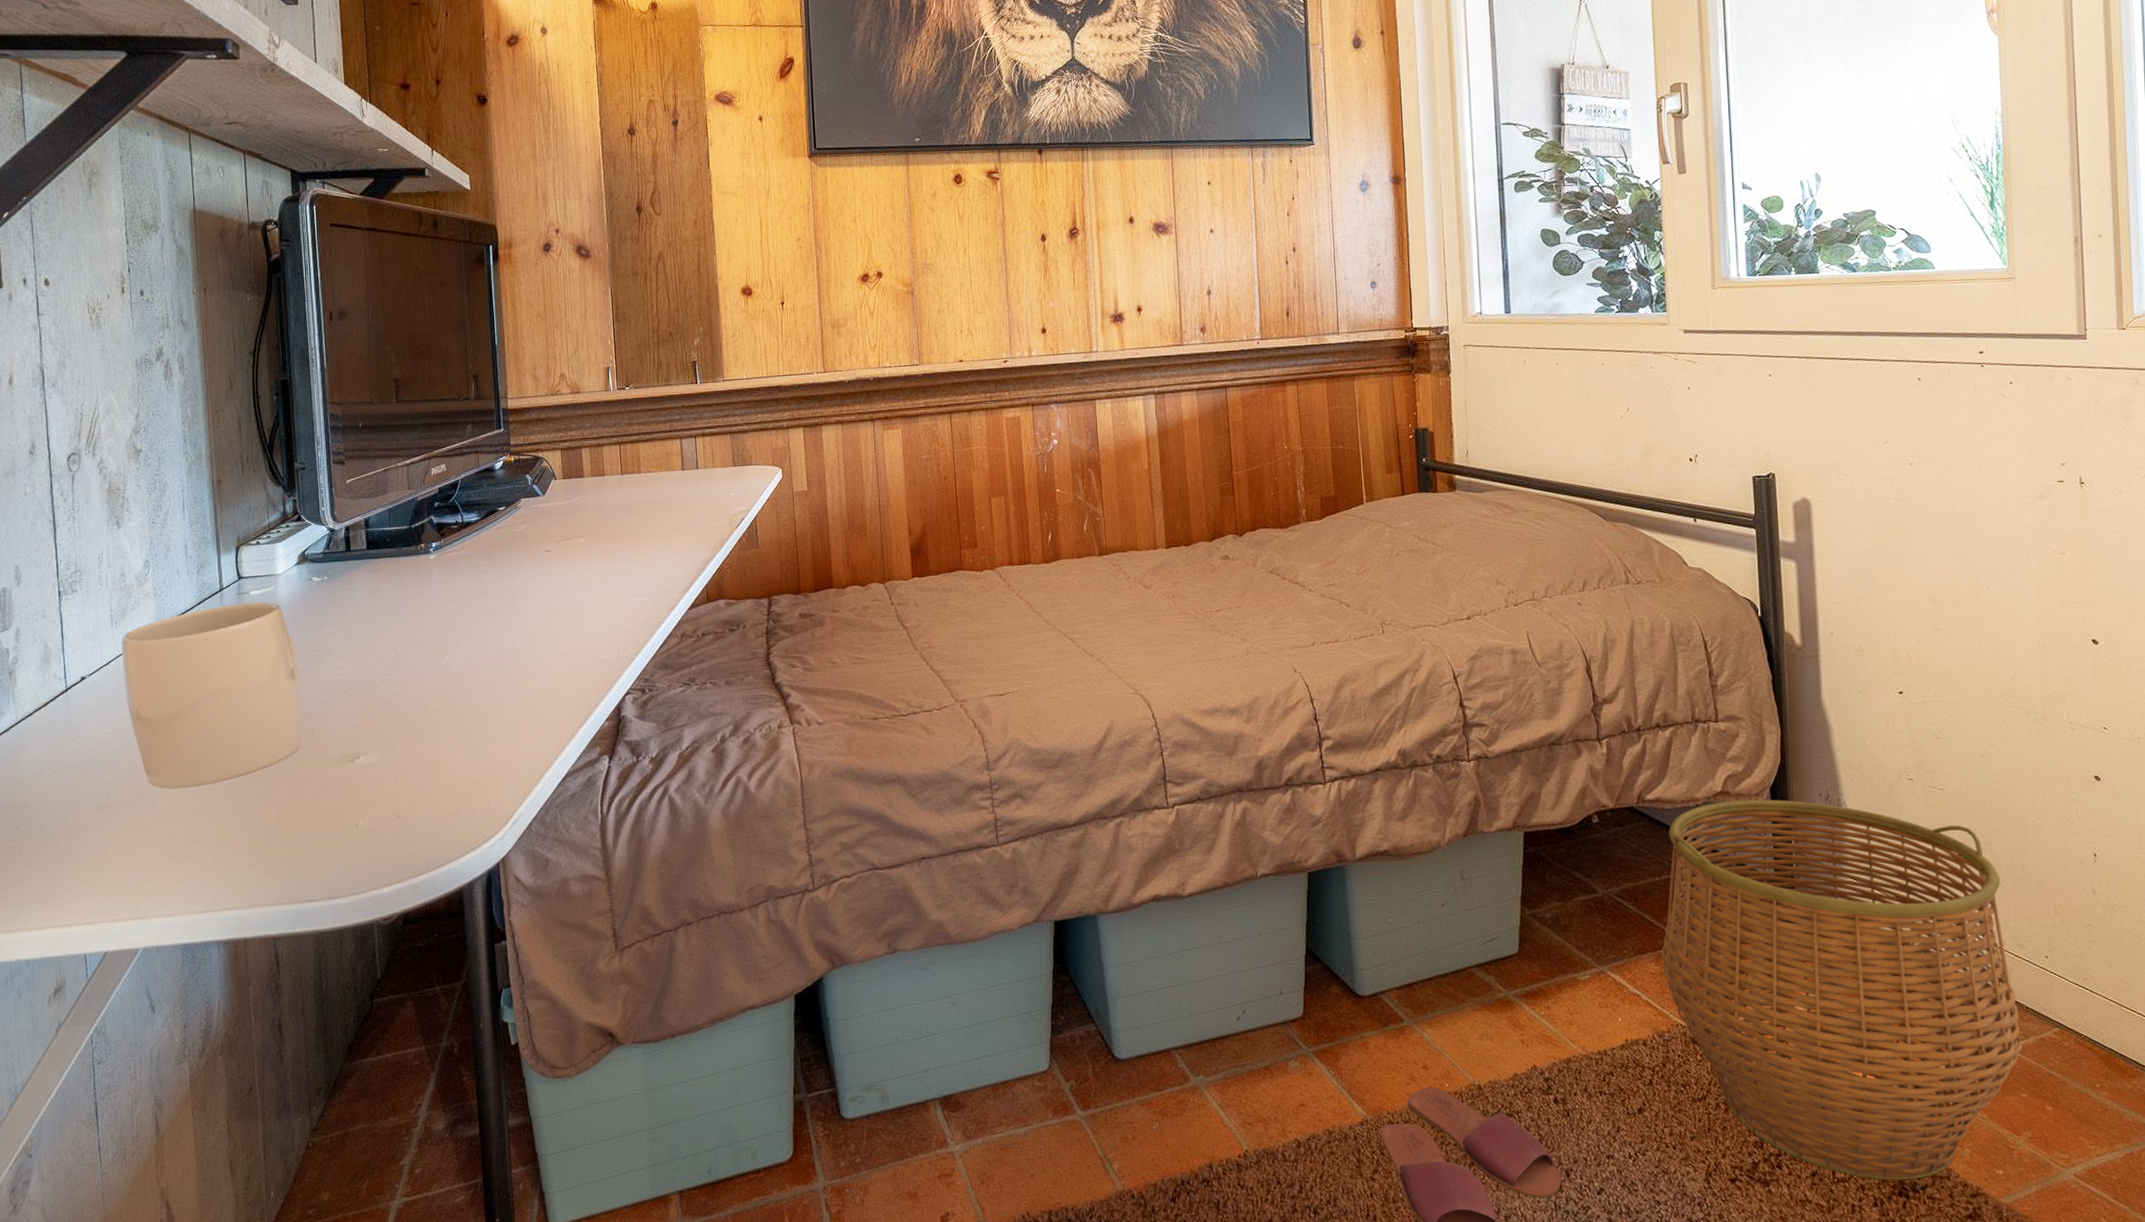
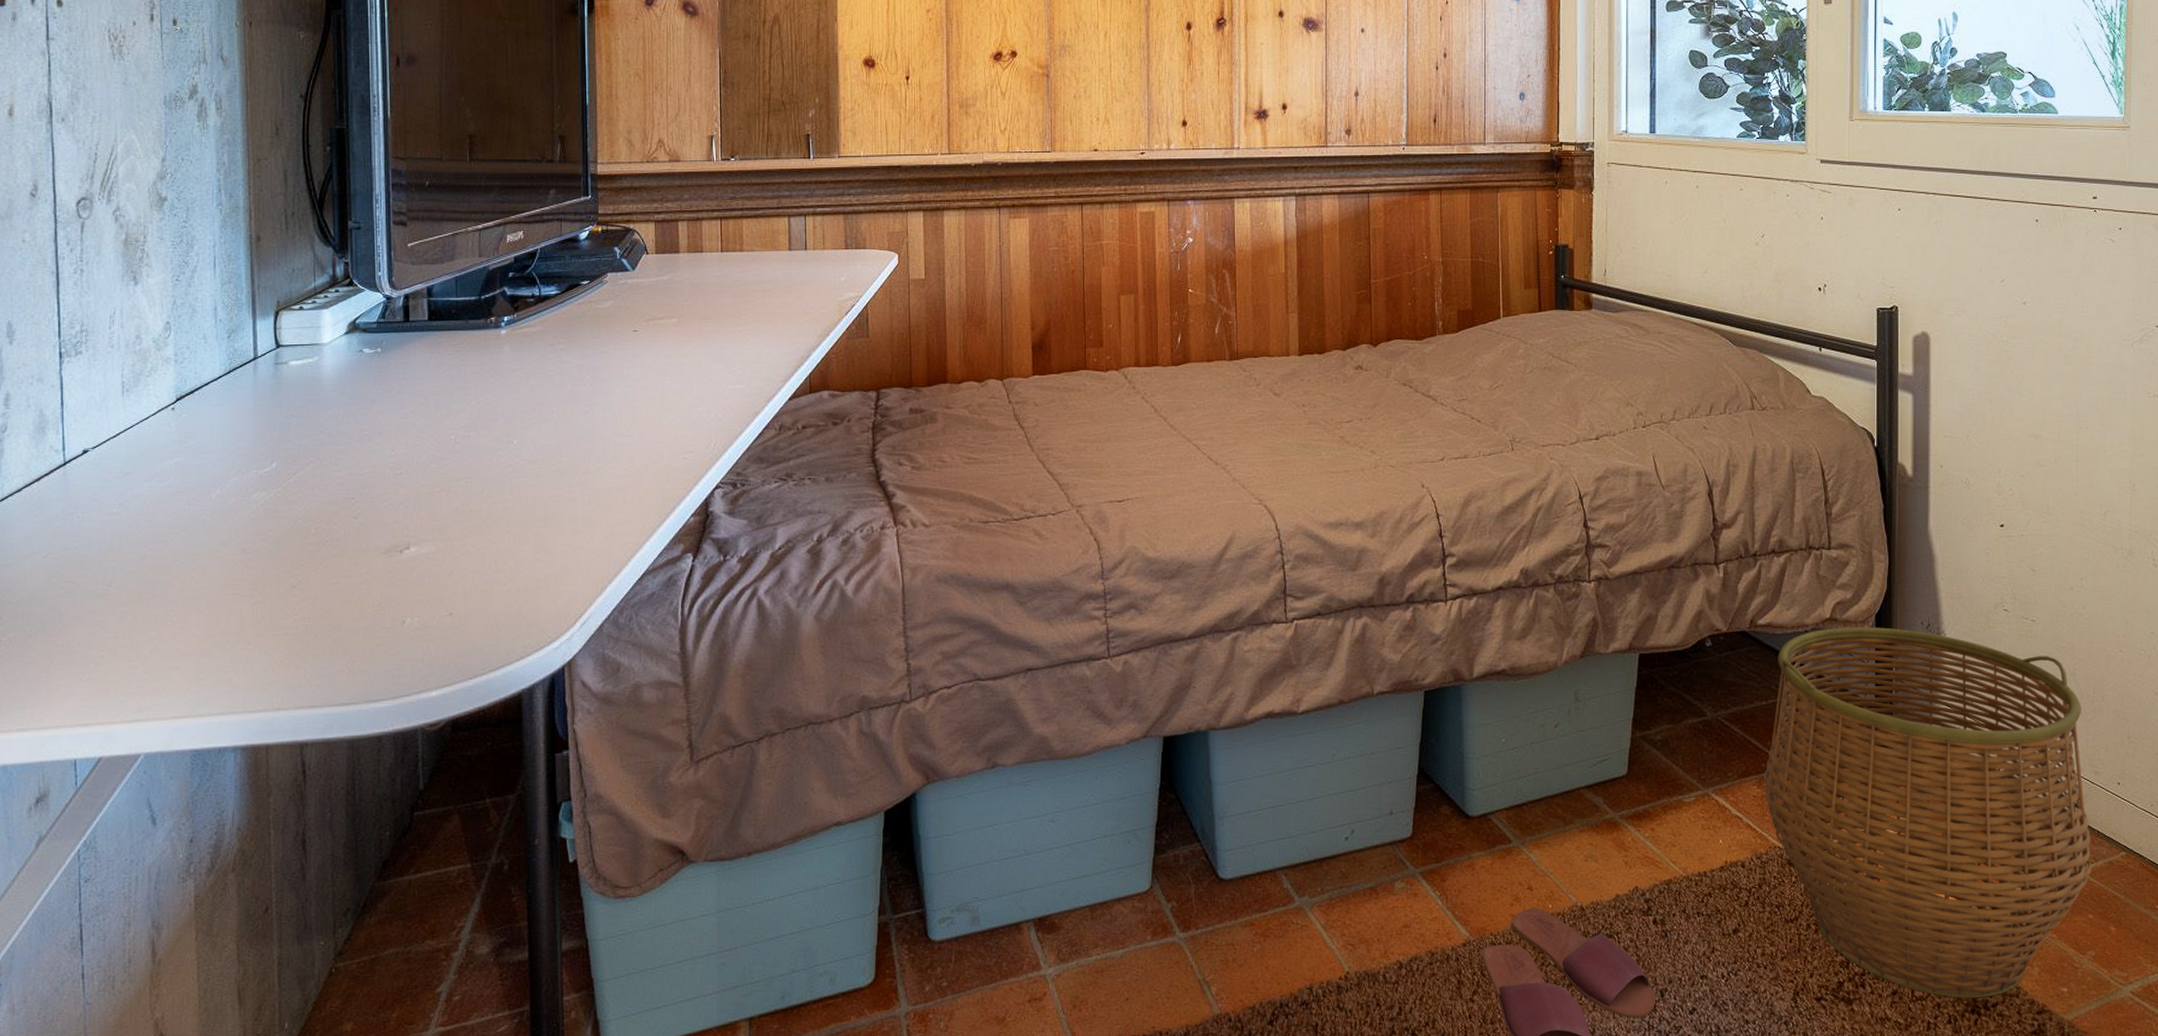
mug: present [121,602,302,790] -> none [133,374,344,578]

